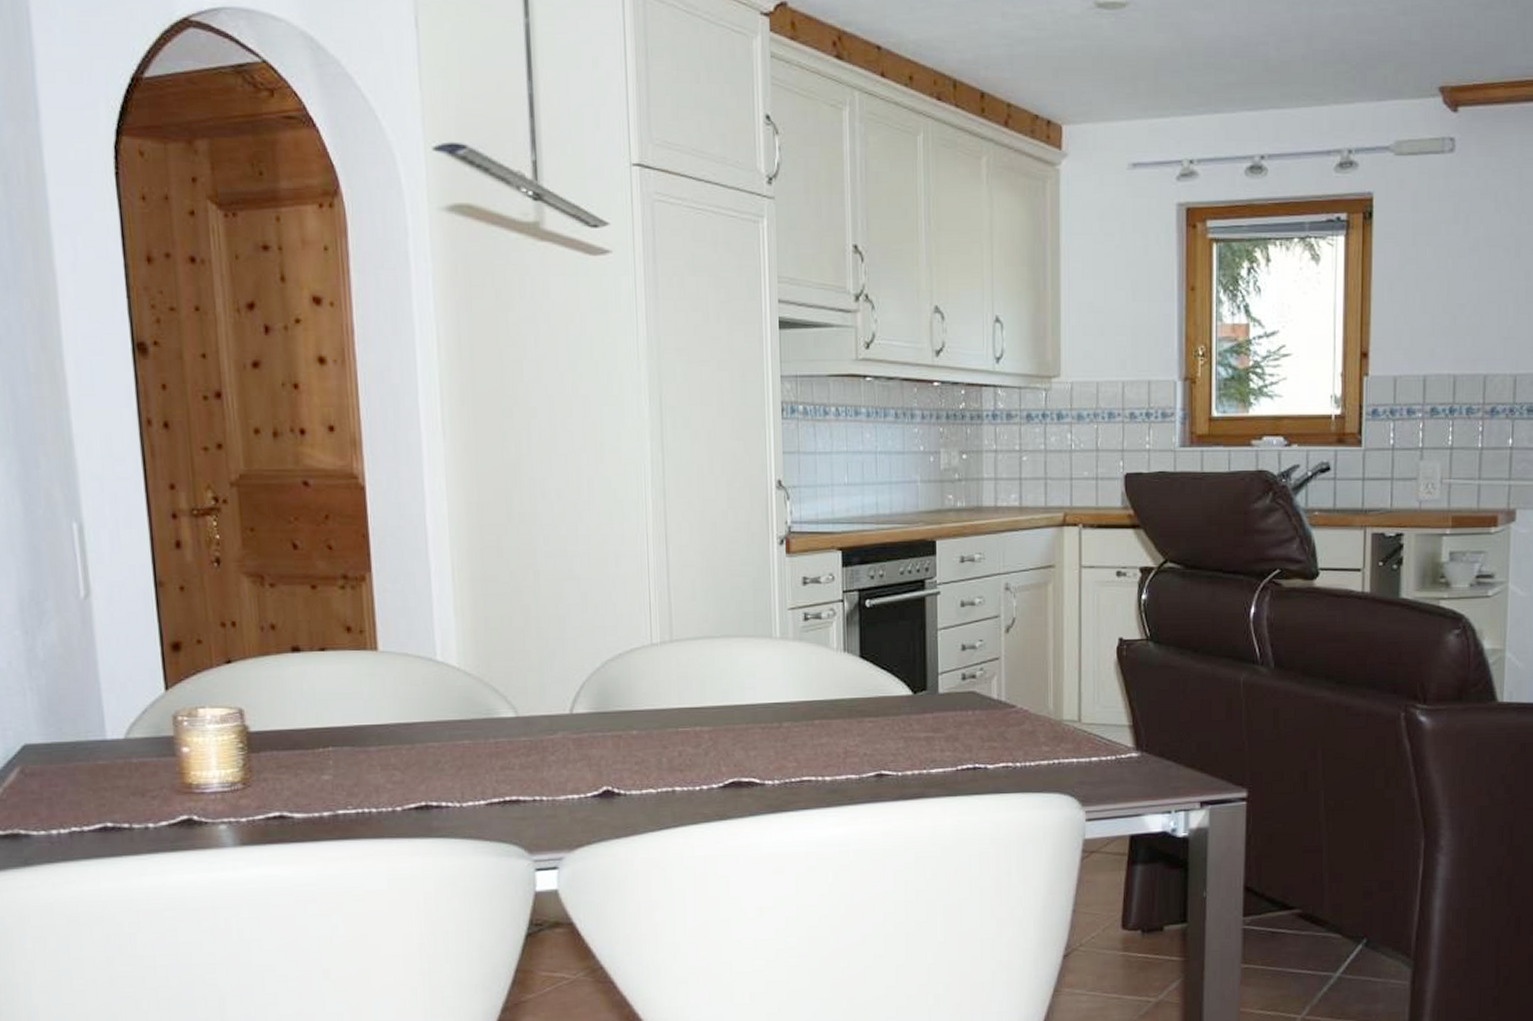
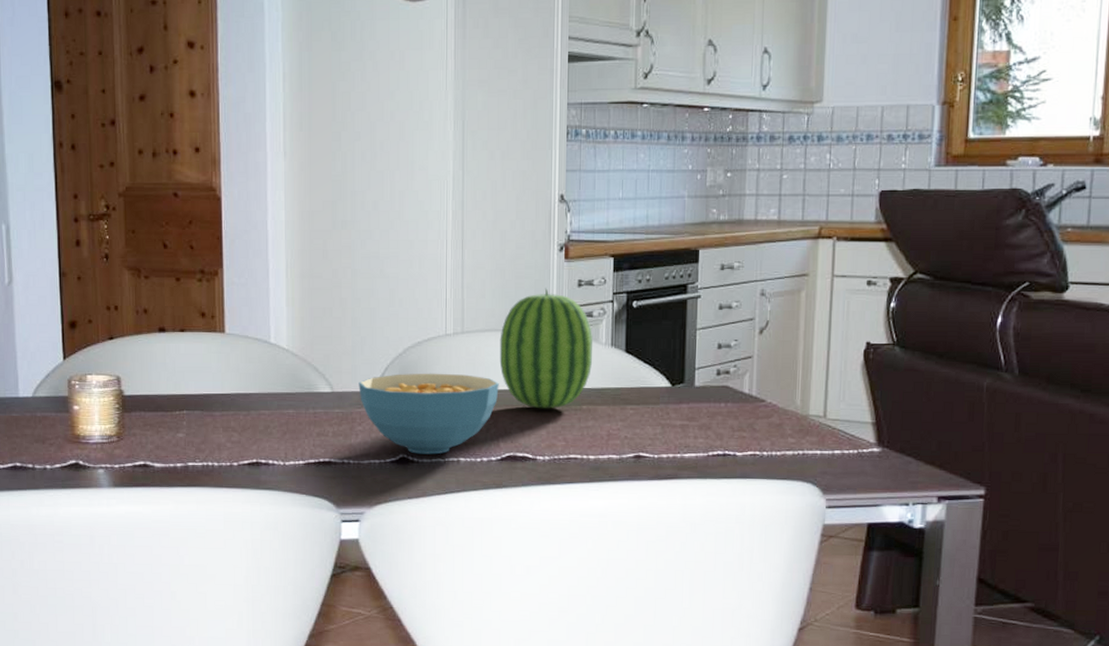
cereal bowl: none [549,689,717,786] -> present [359,373,499,455]
fruit: none [715,587,824,726] -> present [499,288,593,409]

